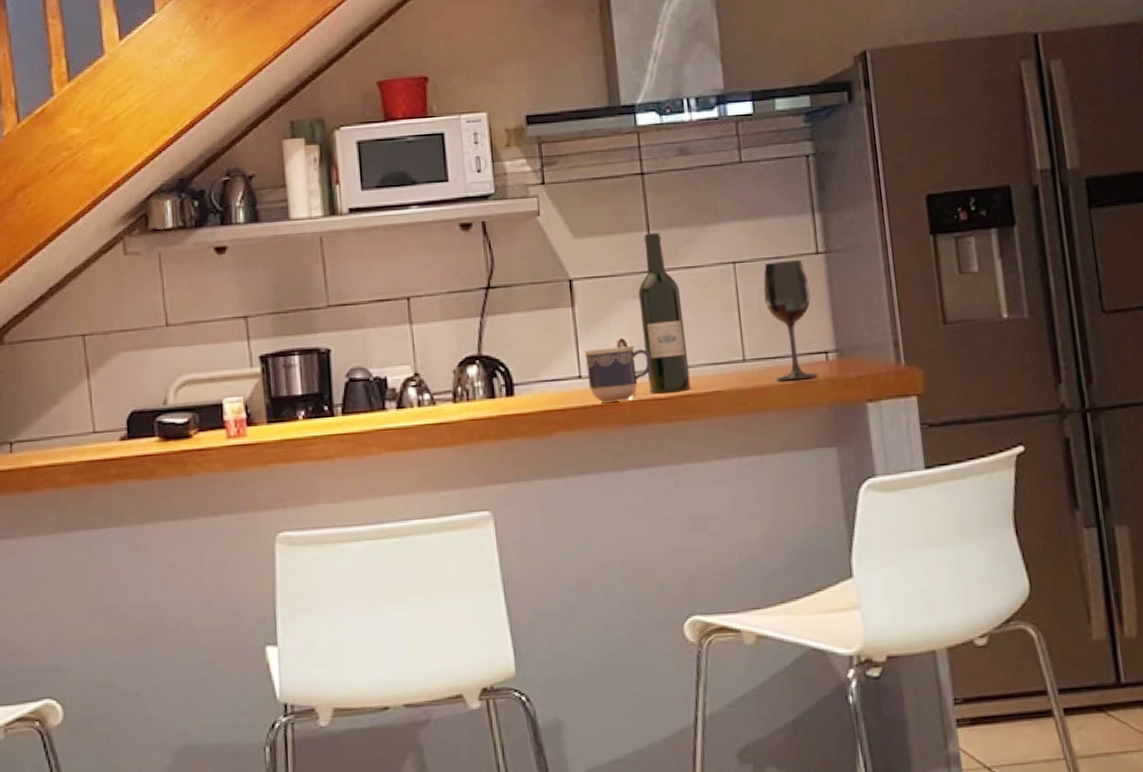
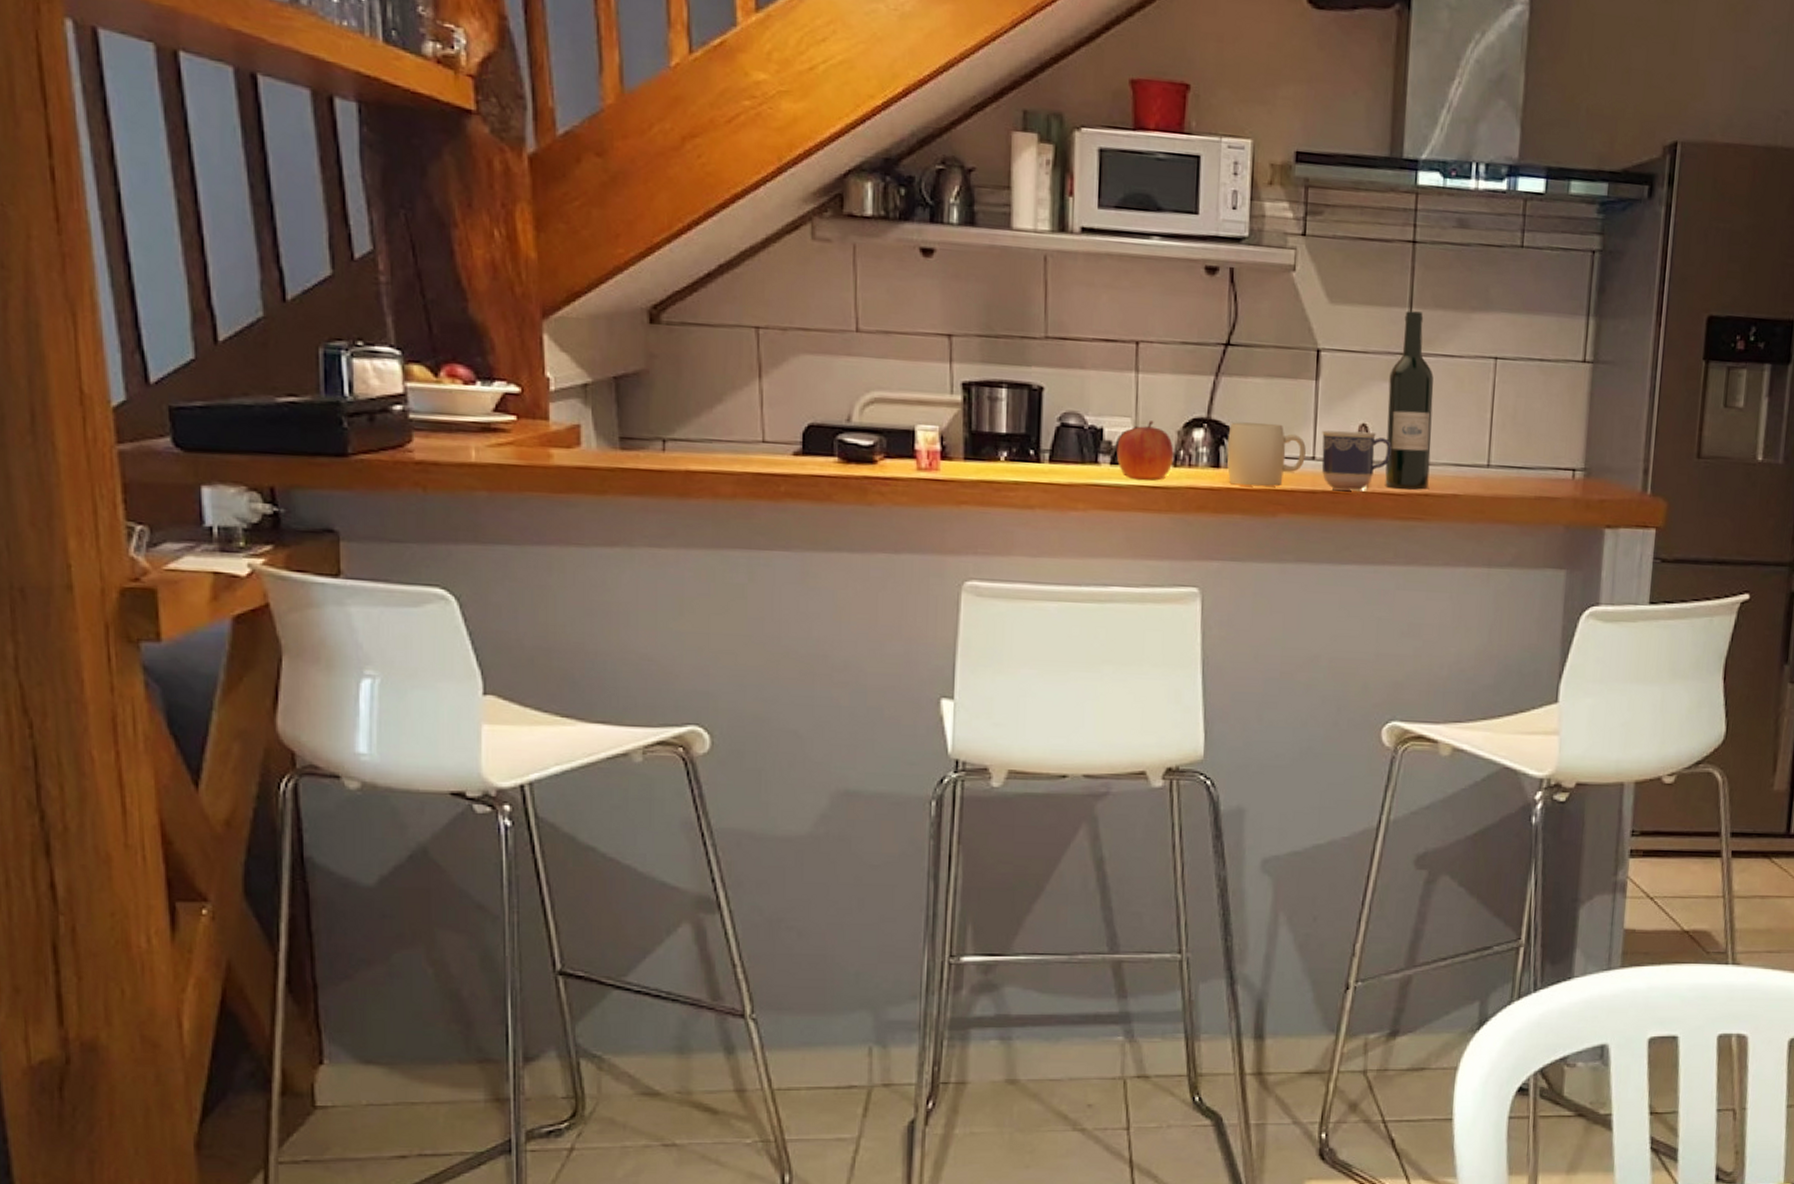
fruit: none [400,365,453,420] -> present [1116,421,1174,482]
mug: none [499,350,572,412] -> present [1226,422,1306,487]
wine glass: present [763,259,818,381] -> none [1518,364,1570,495]

